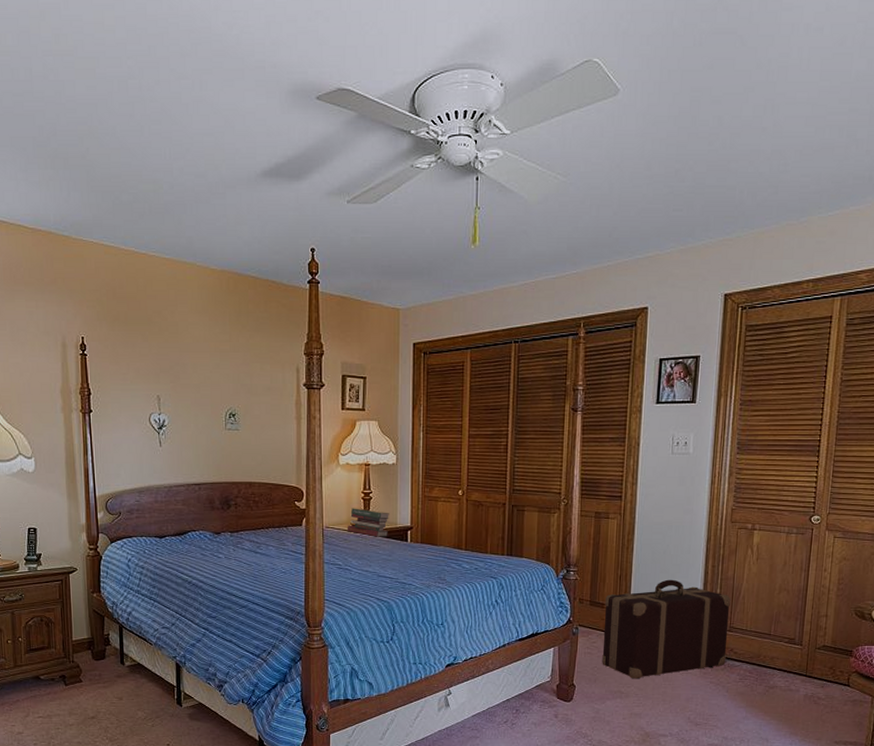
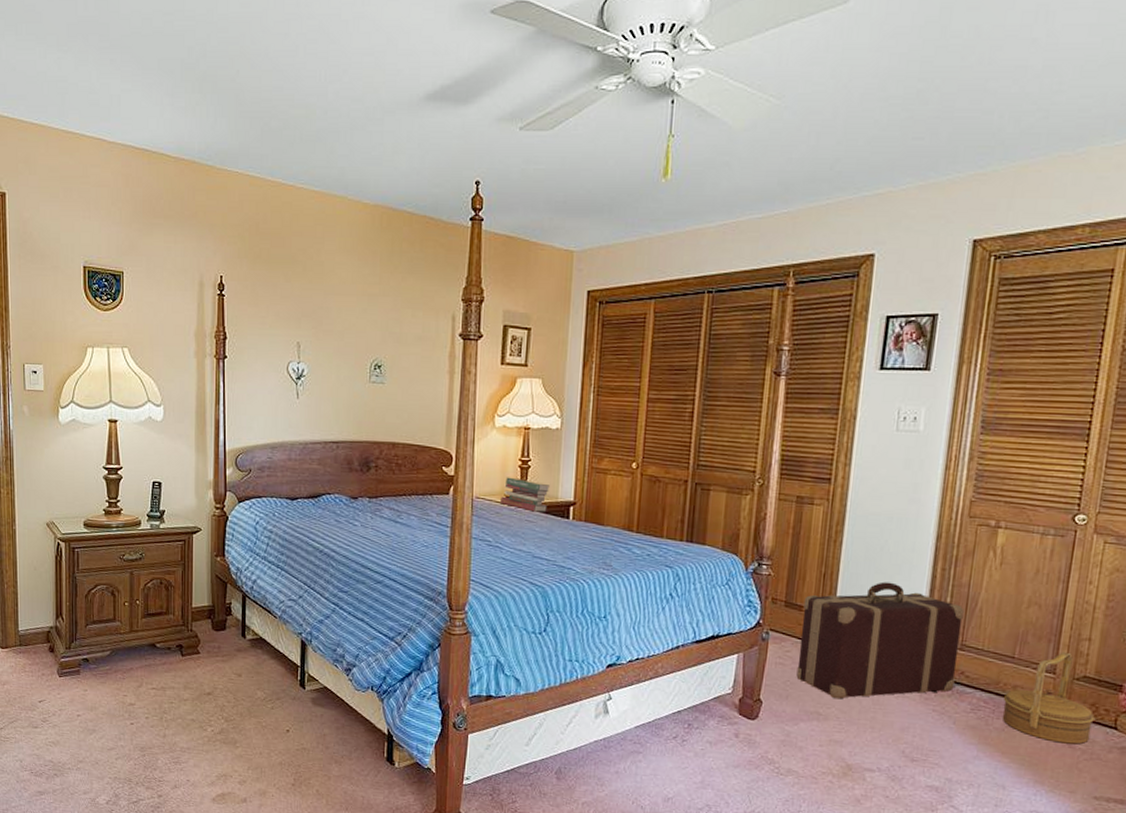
basket: none [763,627,833,701] -> present [1003,652,1095,745]

